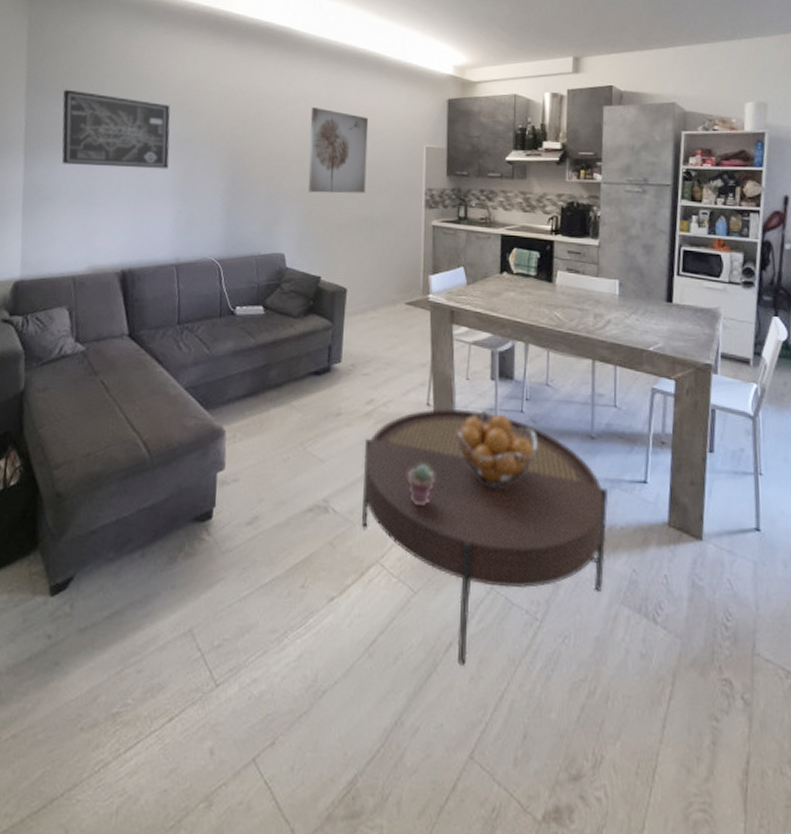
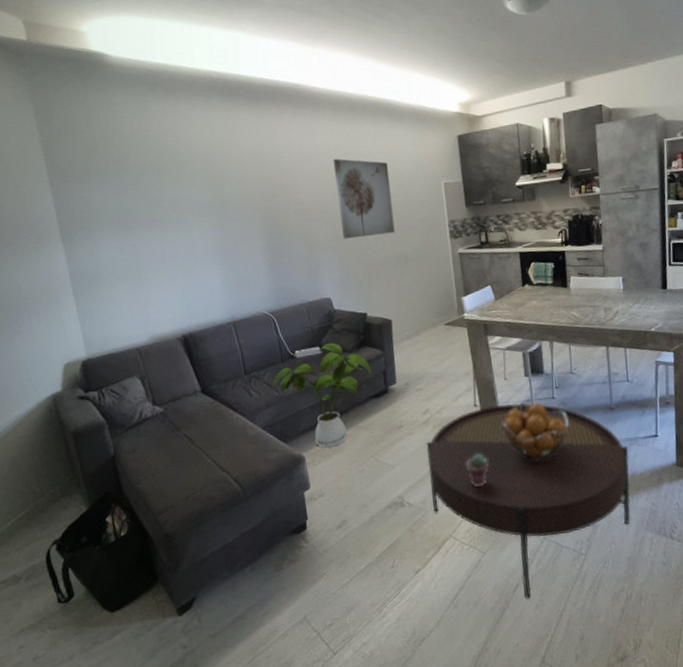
wall art: present [62,89,171,169] -> none [86,172,207,246]
house plant: none [203,304,317,425] -> present [271,343,374,448]

